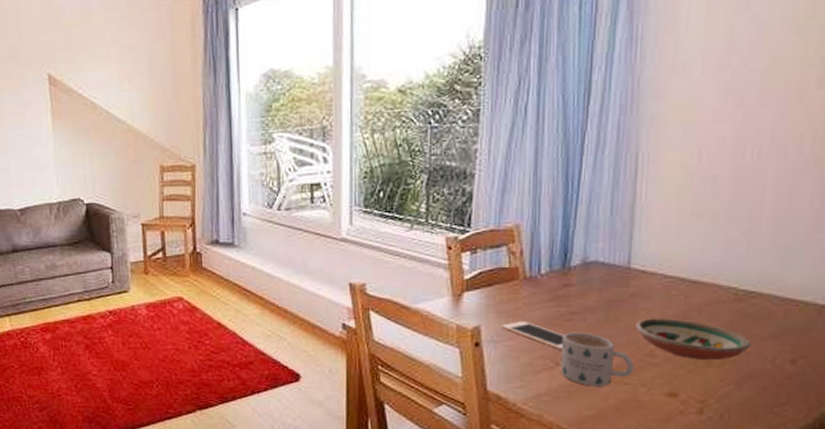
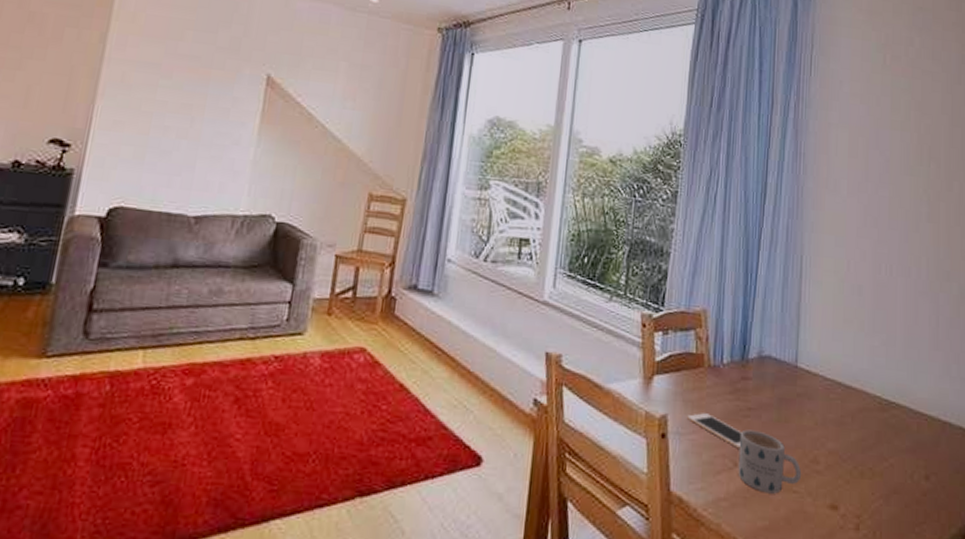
decorative bowl: present [636,318,752,361] -> none [802,421,894,471]

